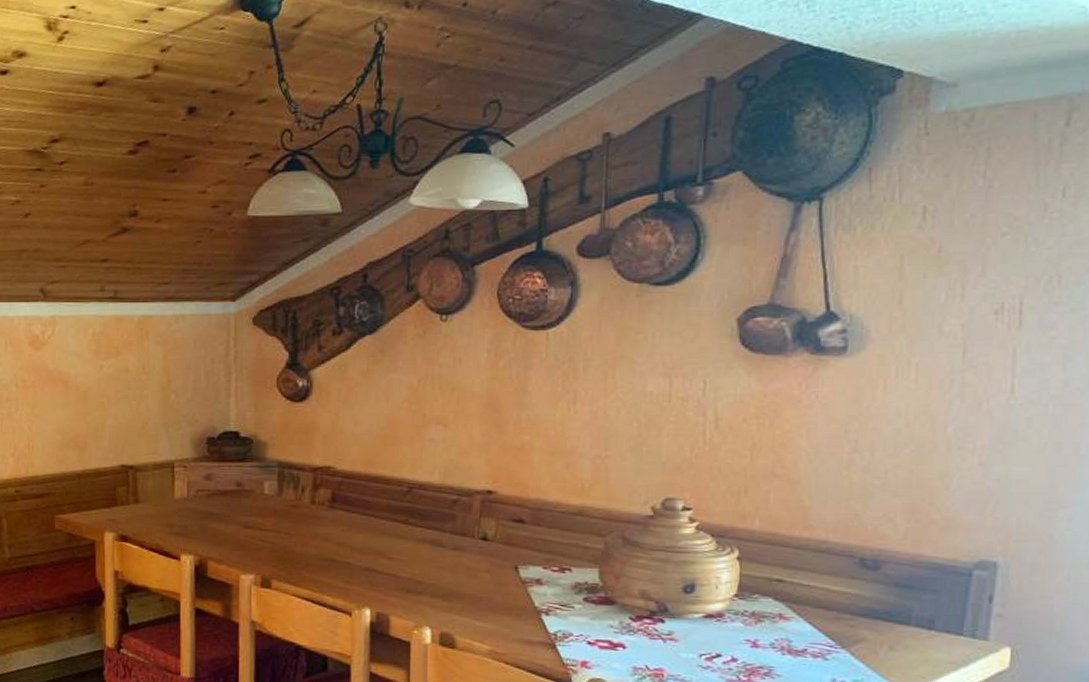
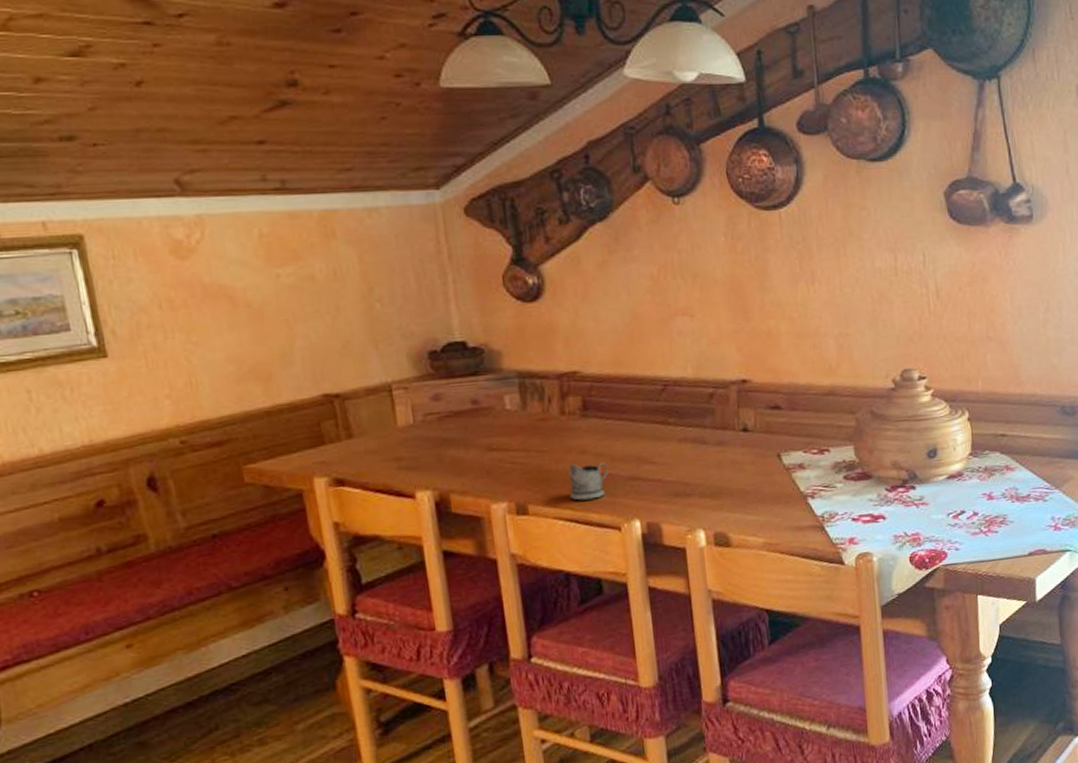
tea glass holder: none [309,549,348,584] -> present [568,462,609,501]

